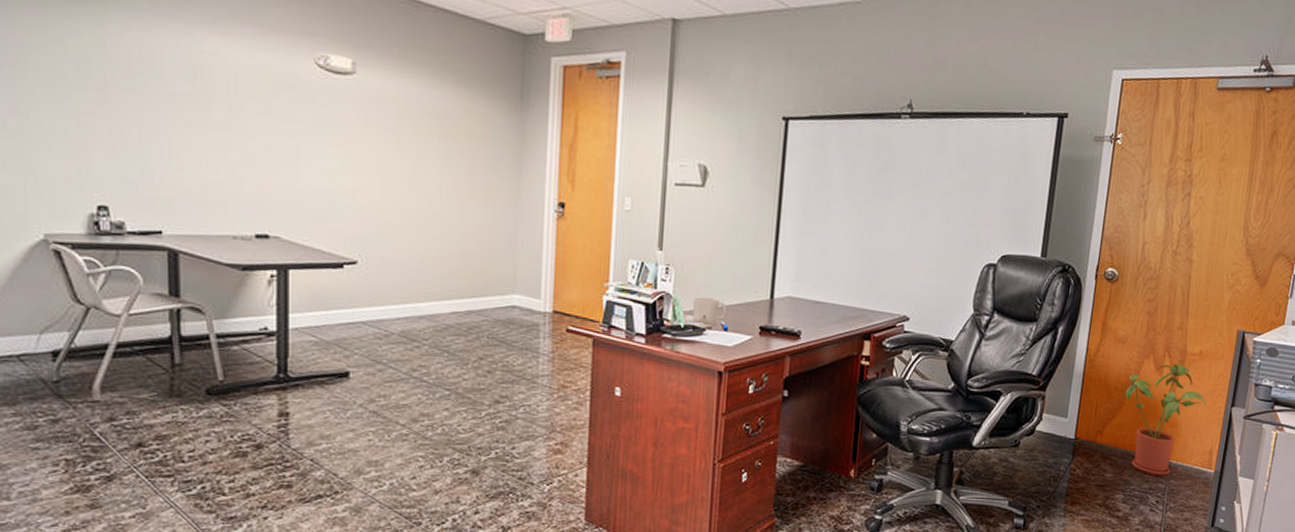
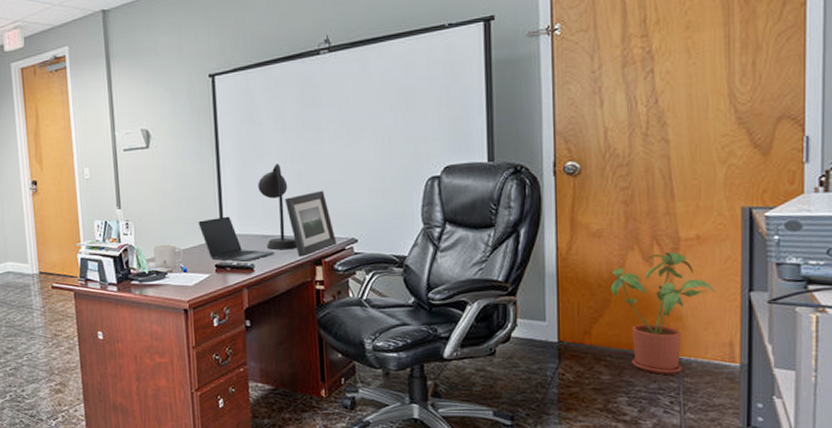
laptop: none [747,275,824,327] -> present [198,216,274,262]
desk lamp: none [817,227,849,320] -> present [258,164,298,250]
picture frame: none [842,261,889,329] -> present [284,190,337,257]

